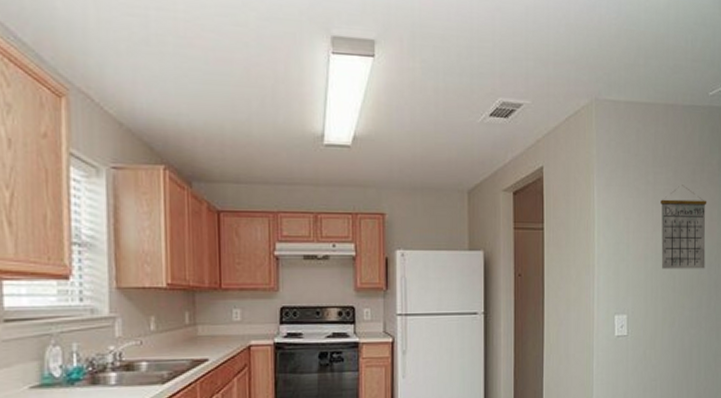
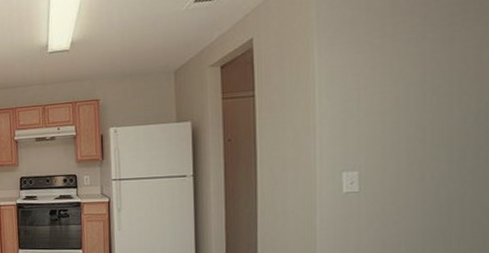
calendar: present [661,185,707,269] -> none [403,30,474,123]

